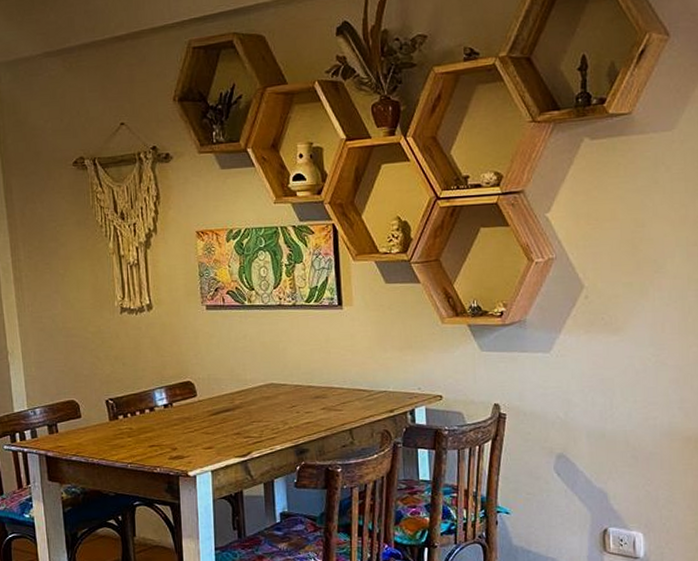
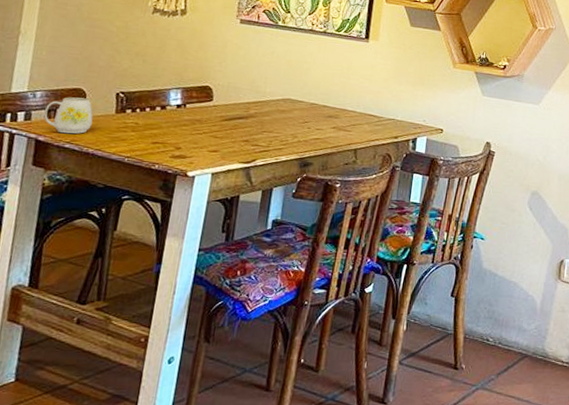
mug: none [47,409,91,447] -> present [44,97,93,134]

